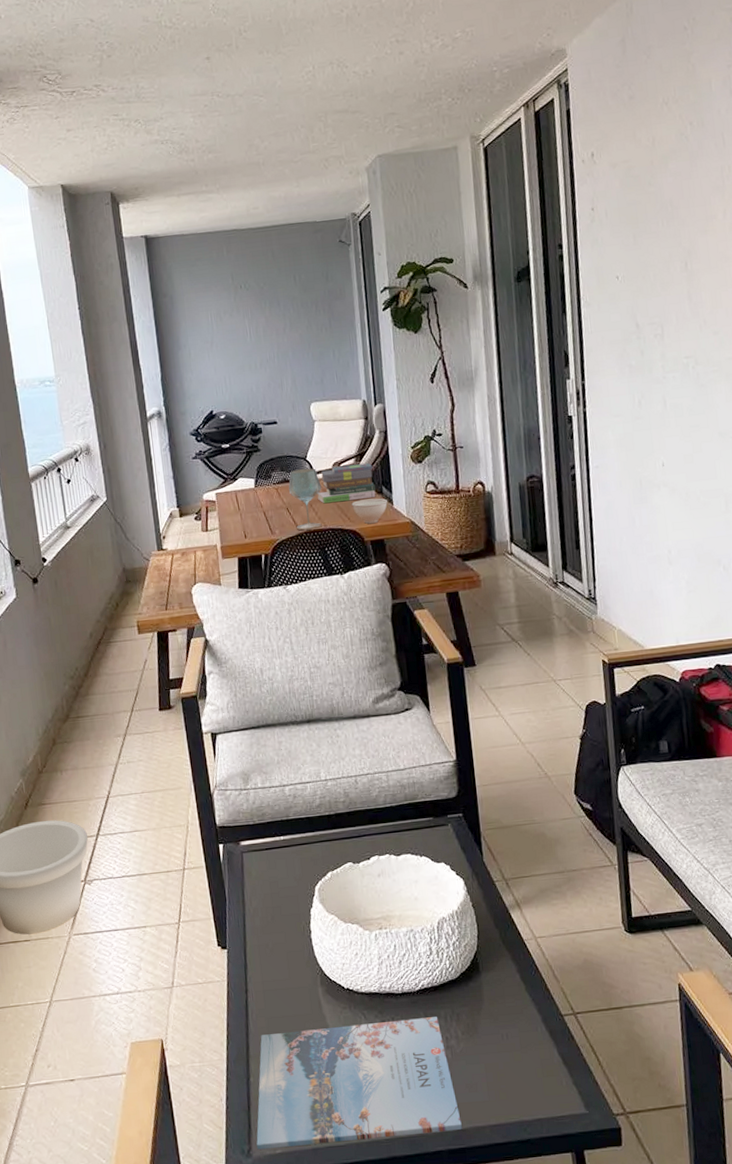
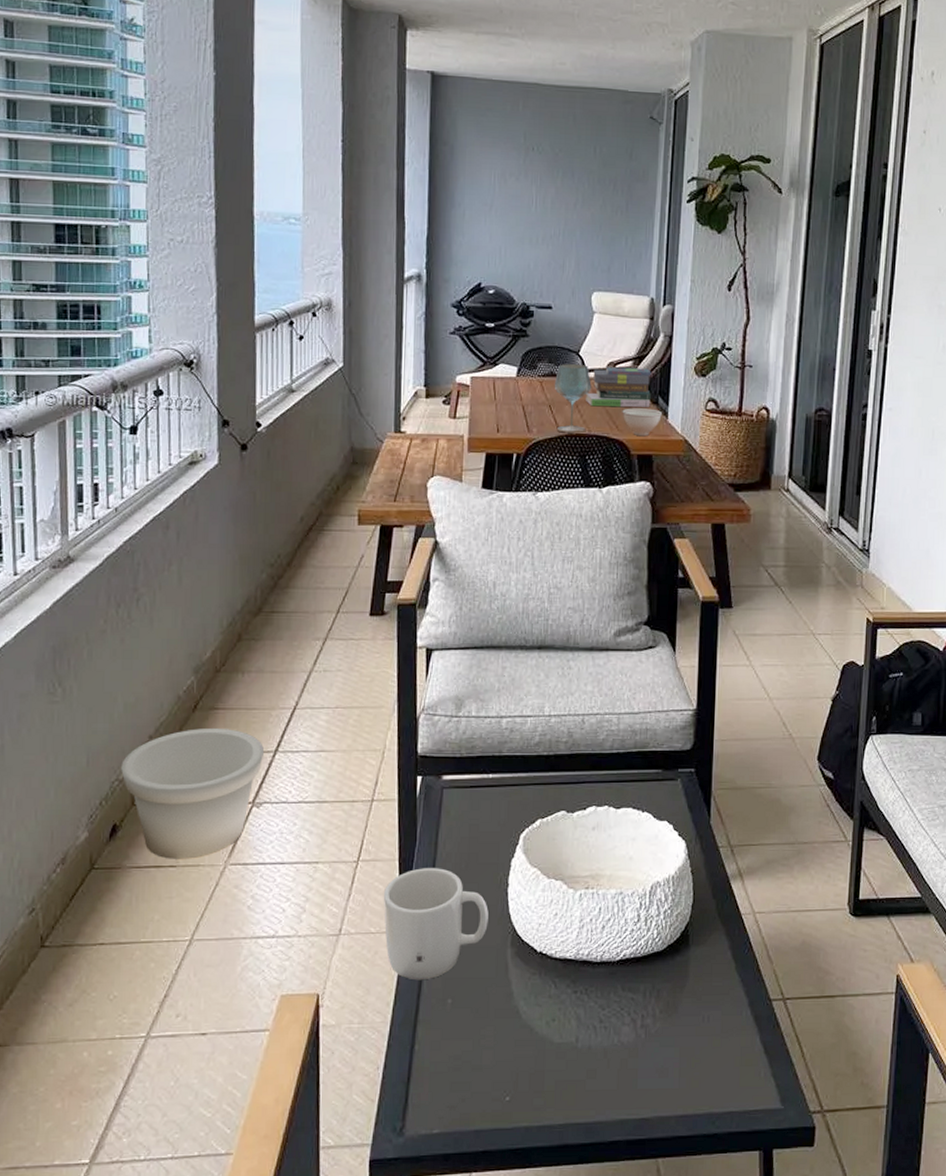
mug: none [204,922,298,1022] -> present [383,868,489,981]
magazine: present [256,1017,462,1150] -> none [411,991,646,1128]

